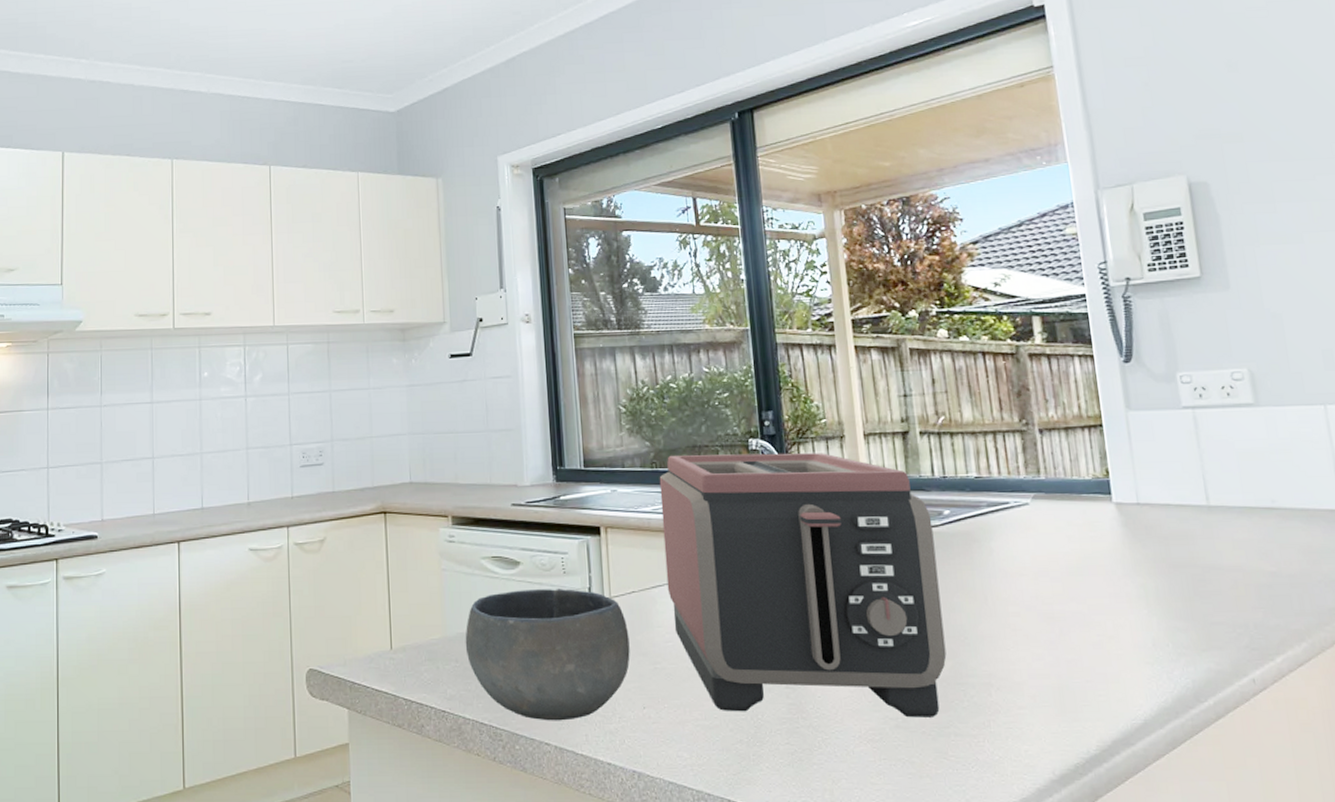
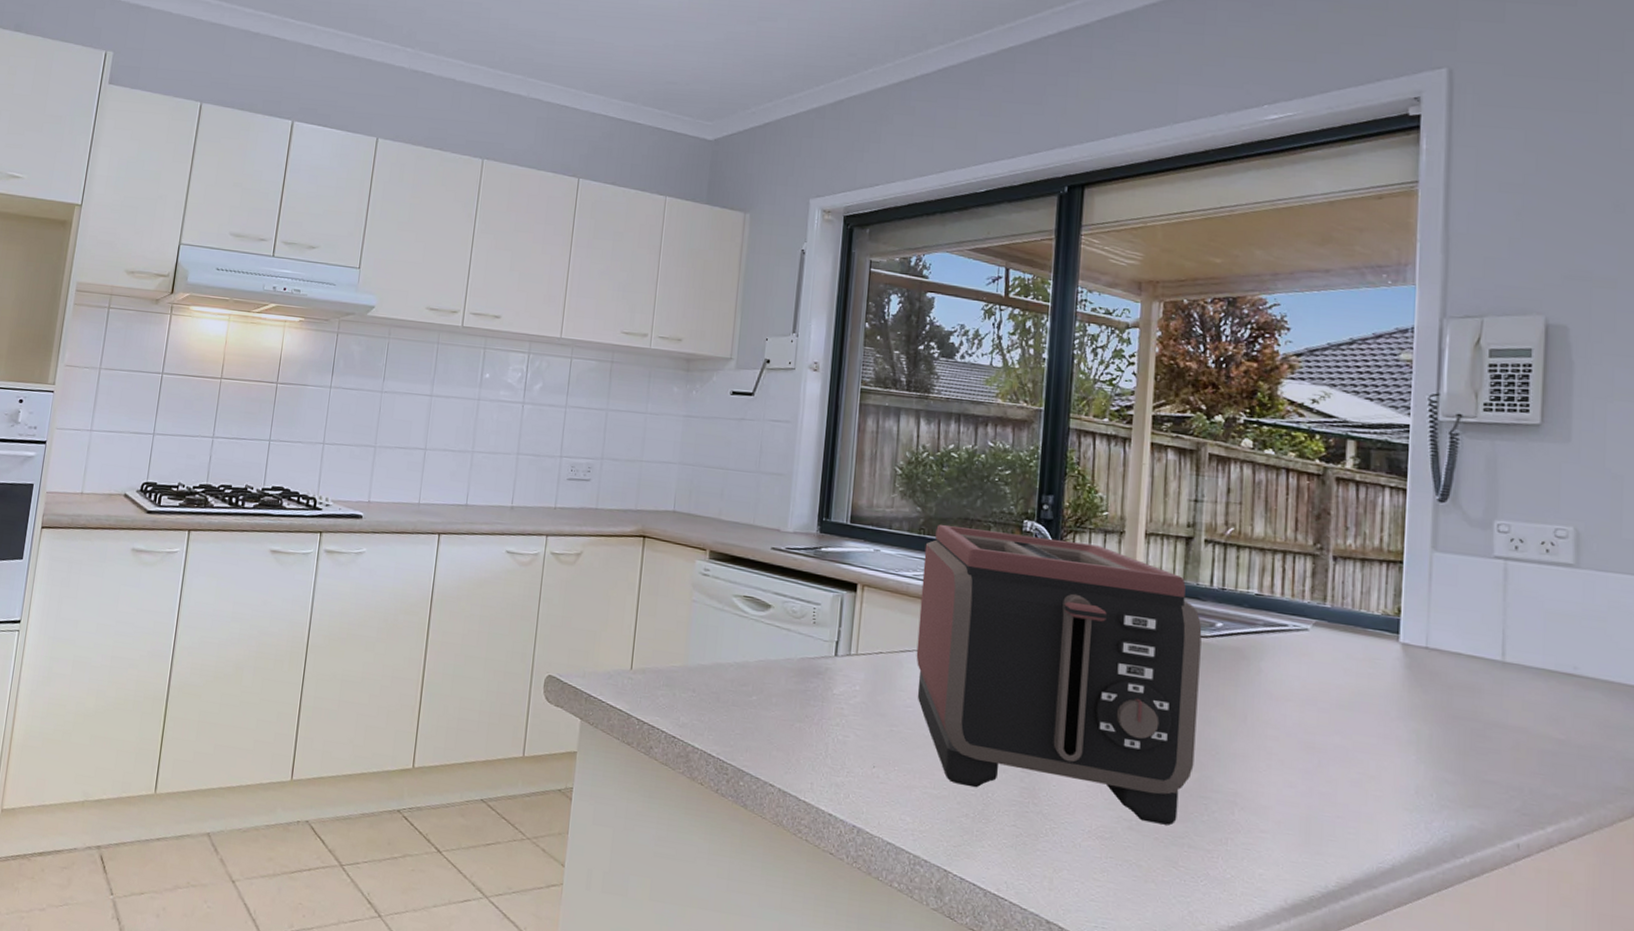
bowl: present [465,589,630,721] -> none [704,632,870,767]

